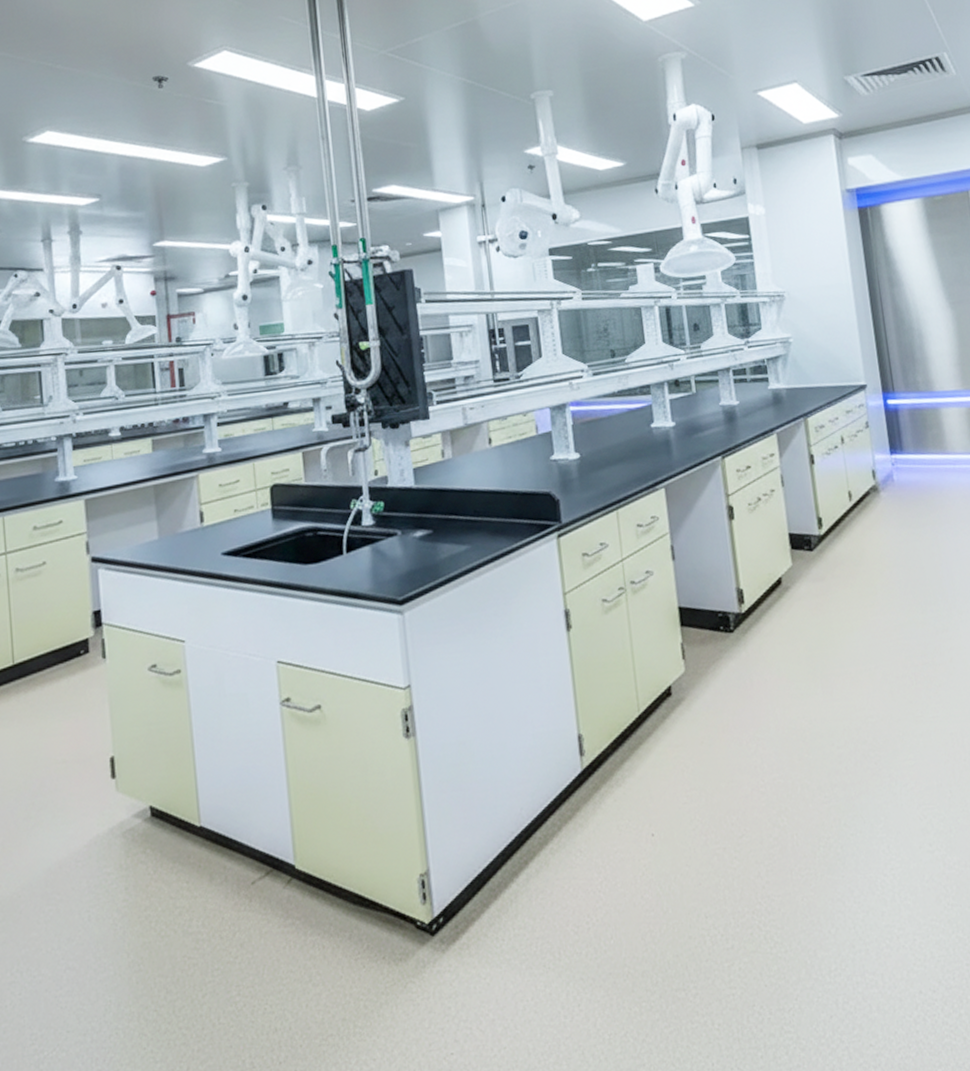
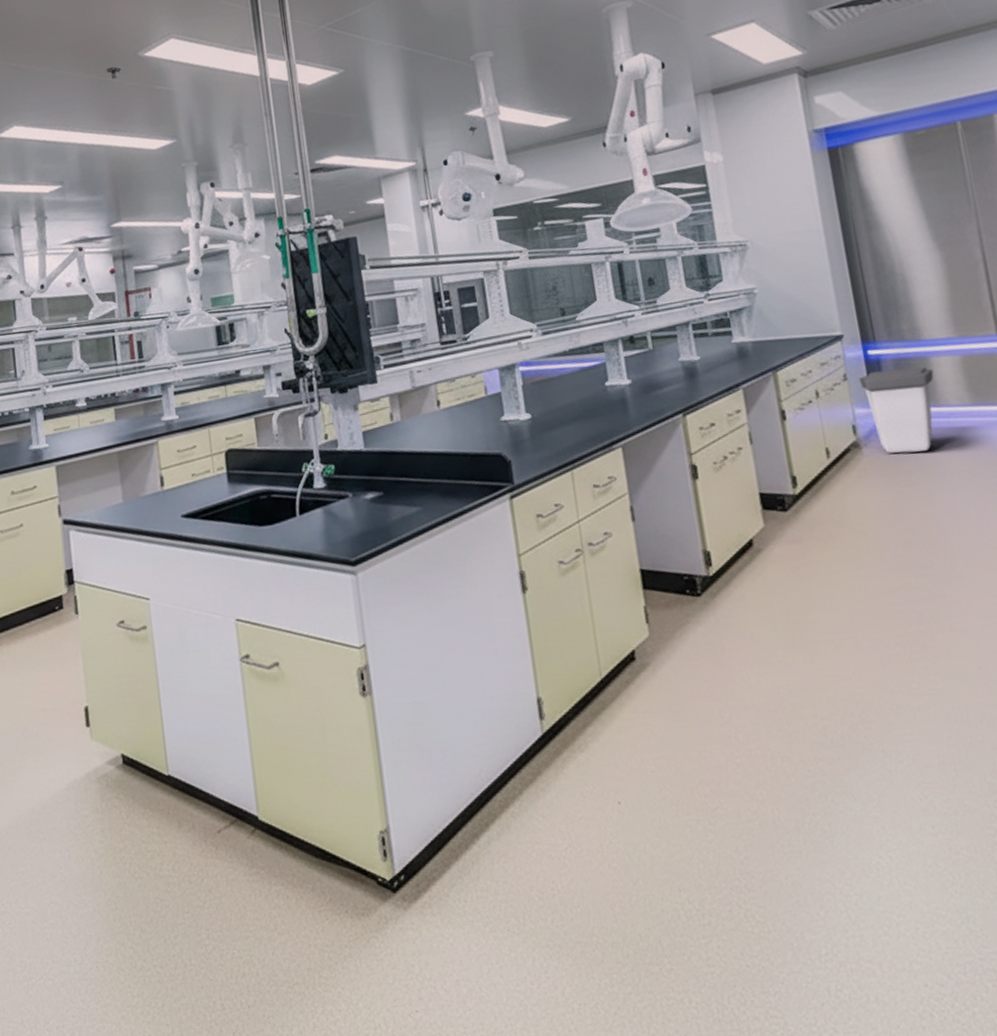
trash can: none [879,416,943,497] -> present [859,366,934,454]

